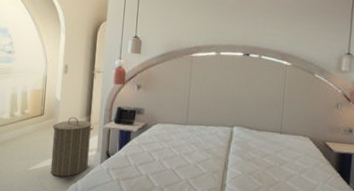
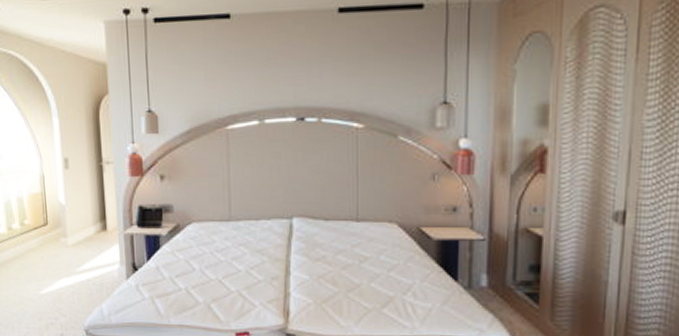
laundry hamper: present [50,117,94,177] -> none [61,224,113,300]

